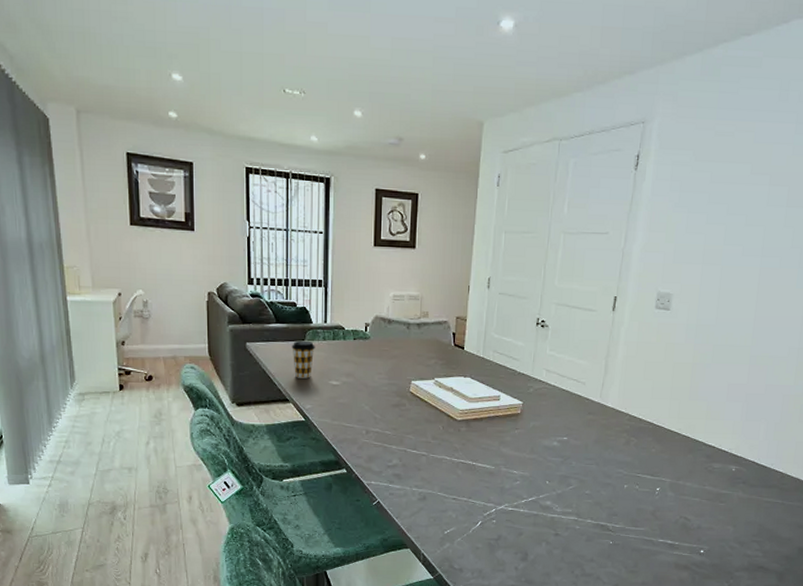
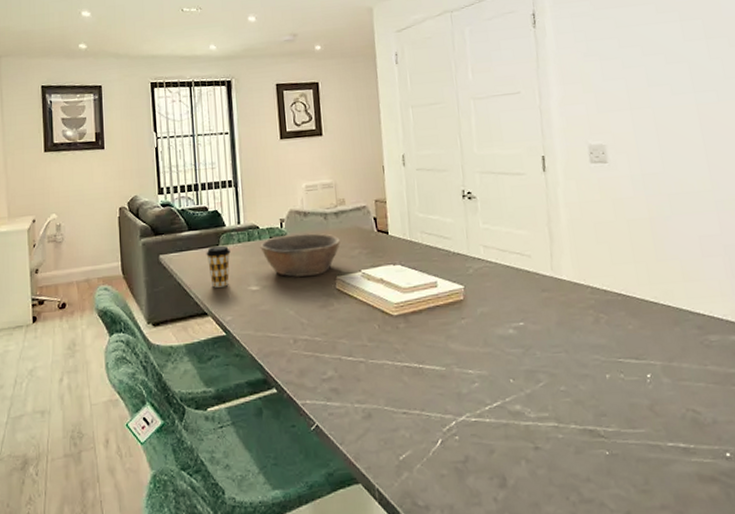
bowl: none [344,339,420,378] -> present [260,233,341,277]

